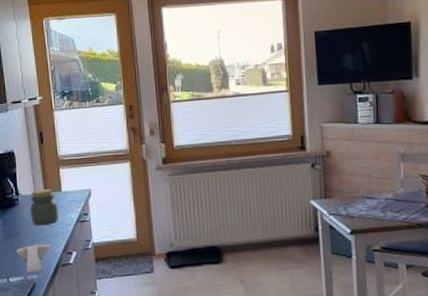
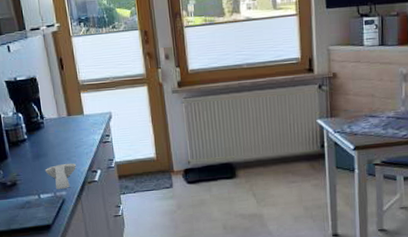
jar: present [30,189,58,226] -> none [55,112,82,147]

